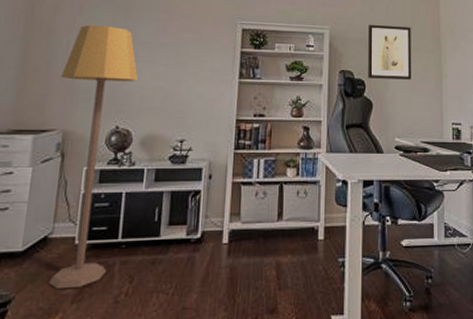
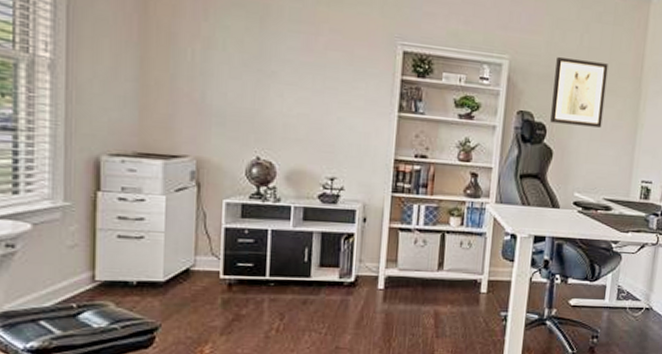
lamp: present [49,24,138,290] -> none [187,32,280,321]

